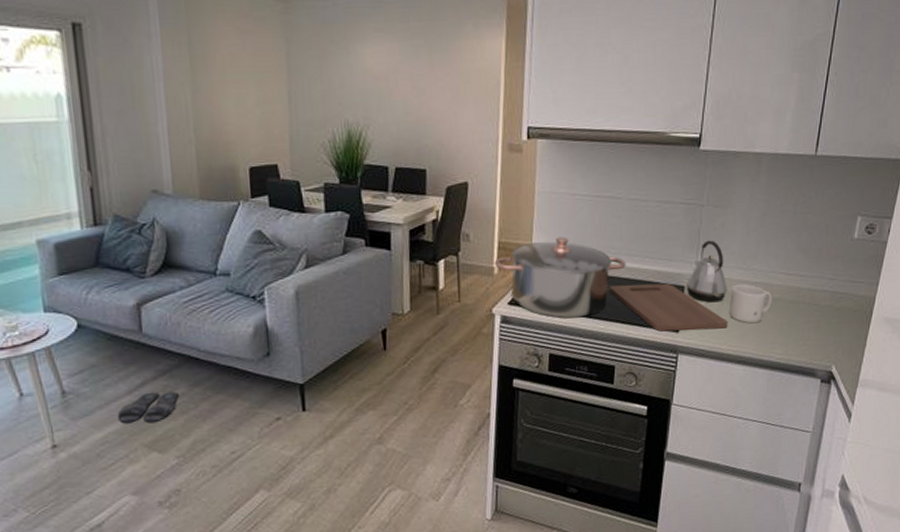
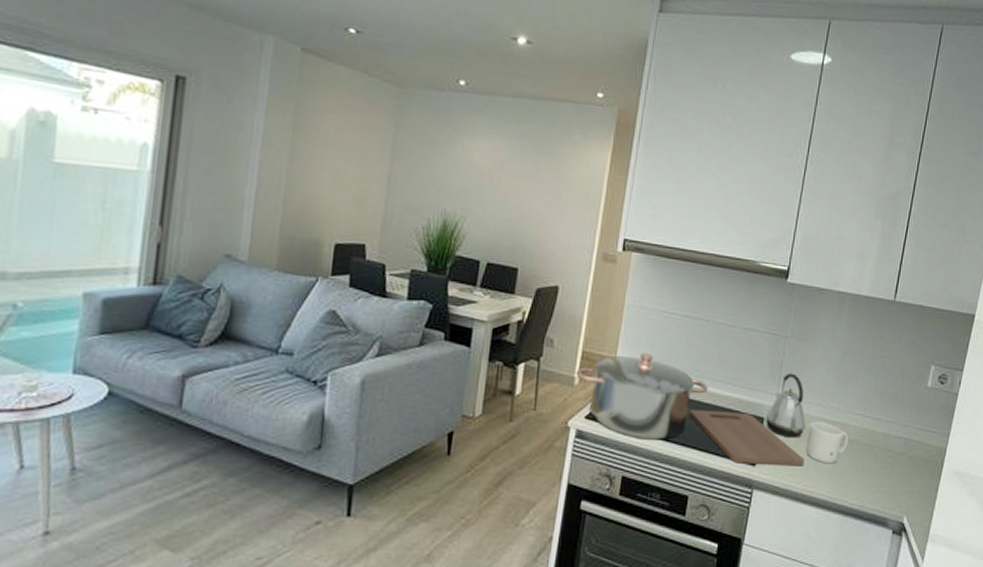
slippers: present [117,391,178,424] -> none [131,478,208,515]

